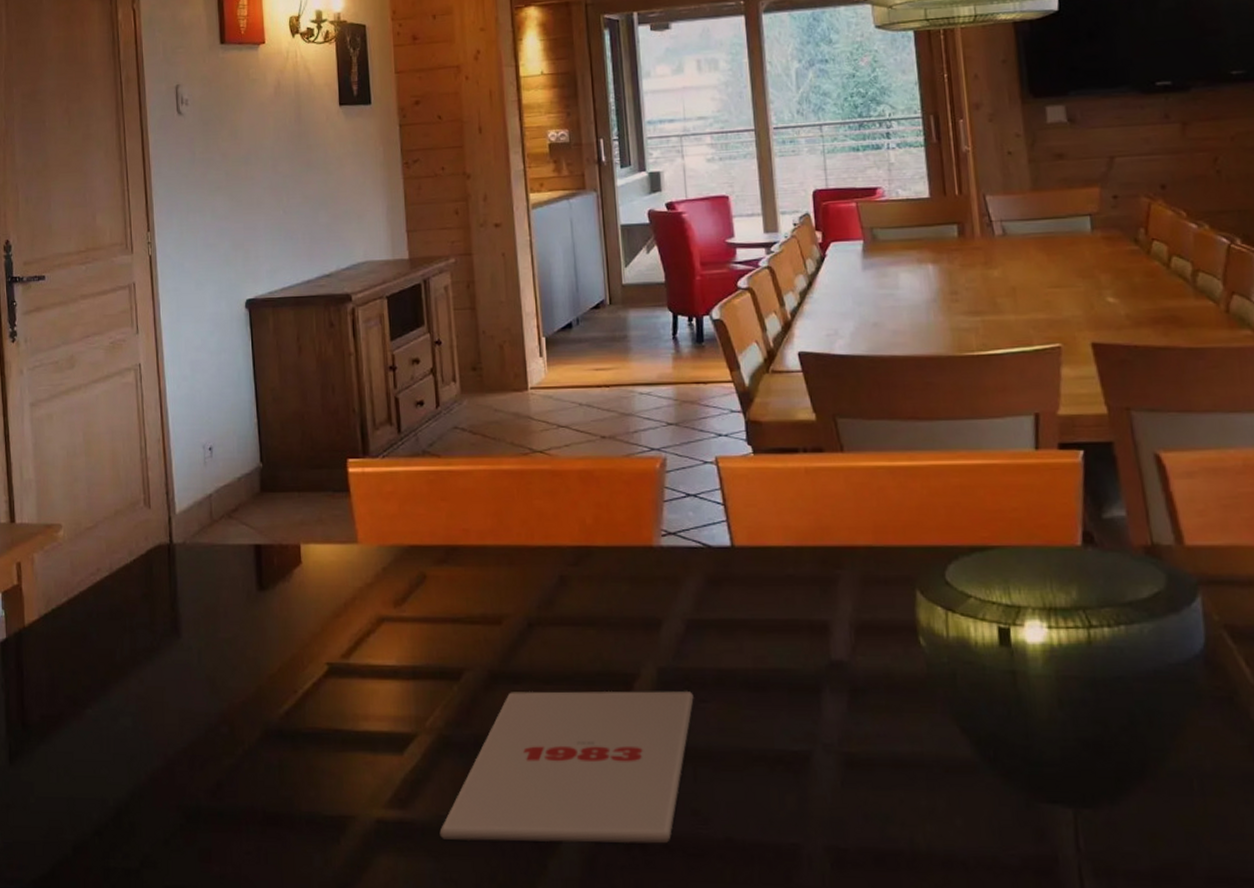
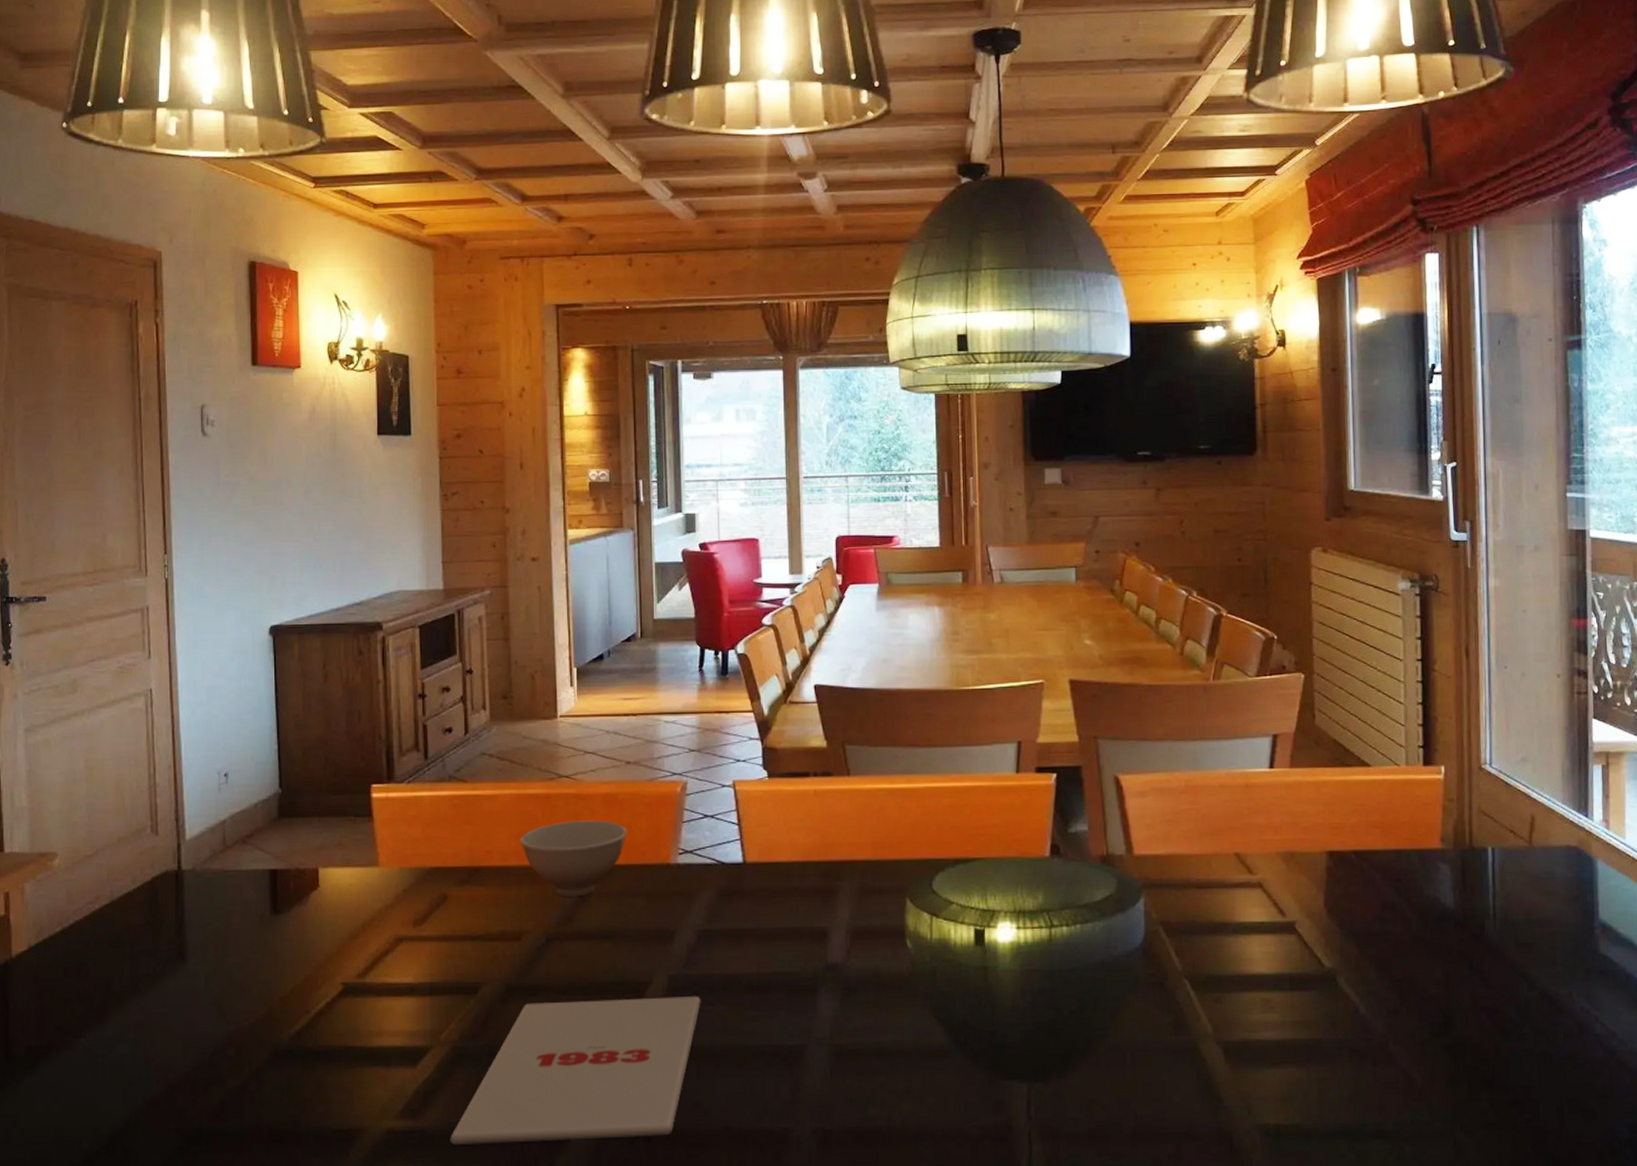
bowl: none [496,498,607,580] -> present [520,820,628,897]

